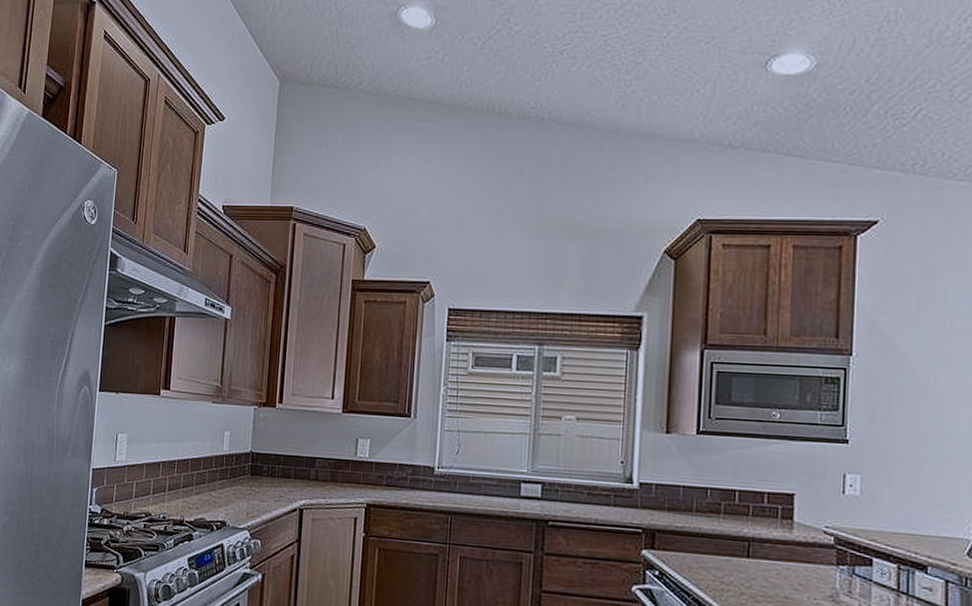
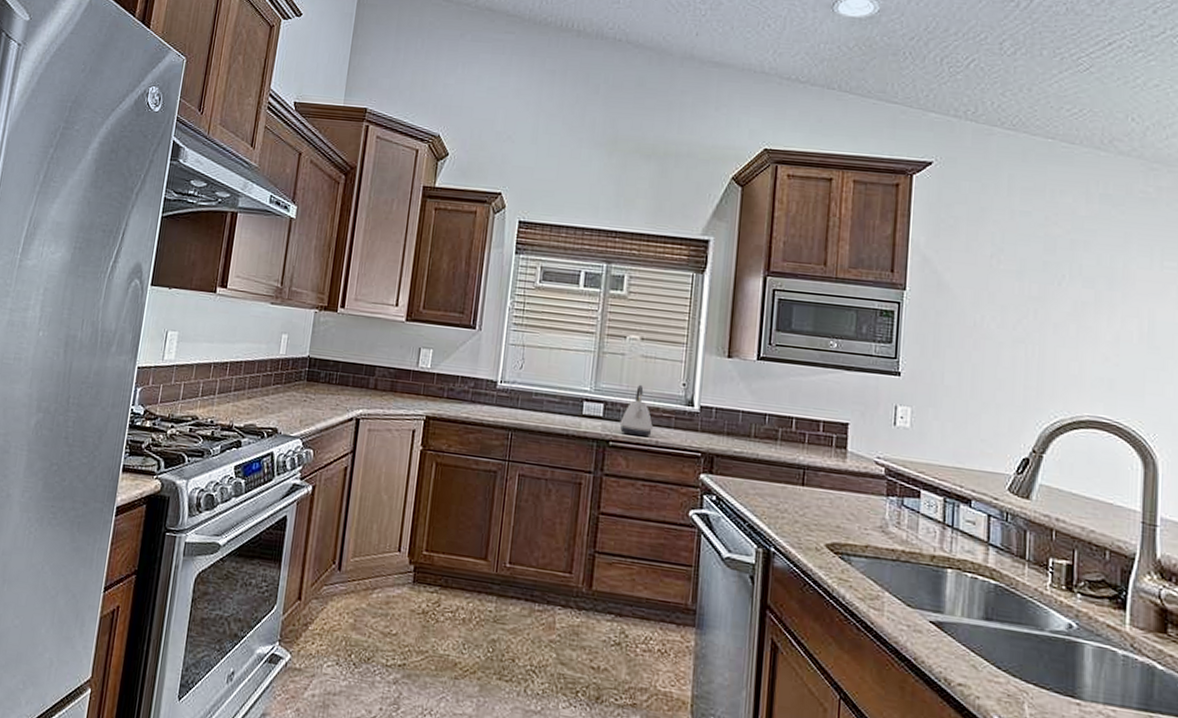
kettle: none [558,464,592,517] -> present [619,384,653,438]

